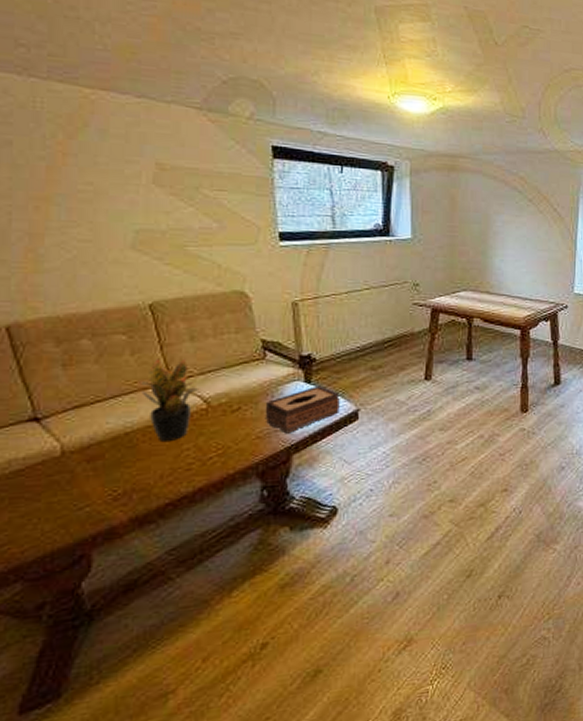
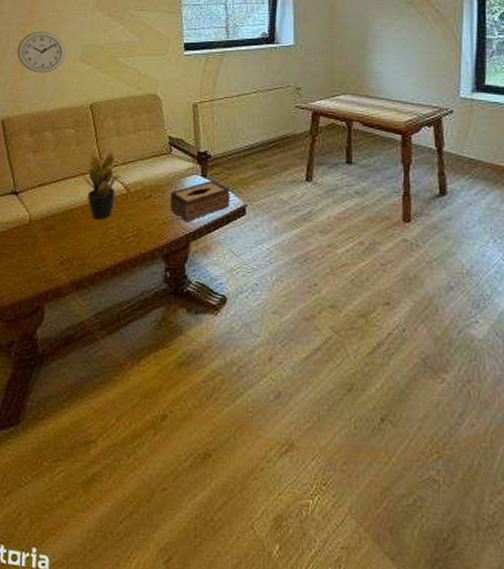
wall clock: none [26,208,108,264] -> present [17,31,66,73]

